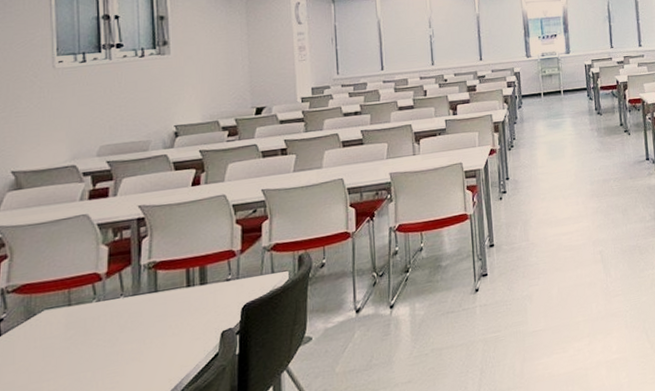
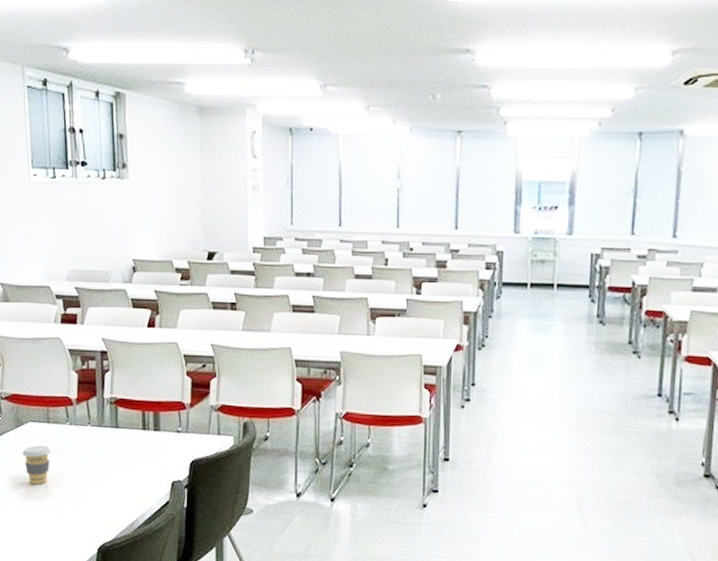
coffee cup: none [33,330,72,379] -> present [22,445,51,485]

